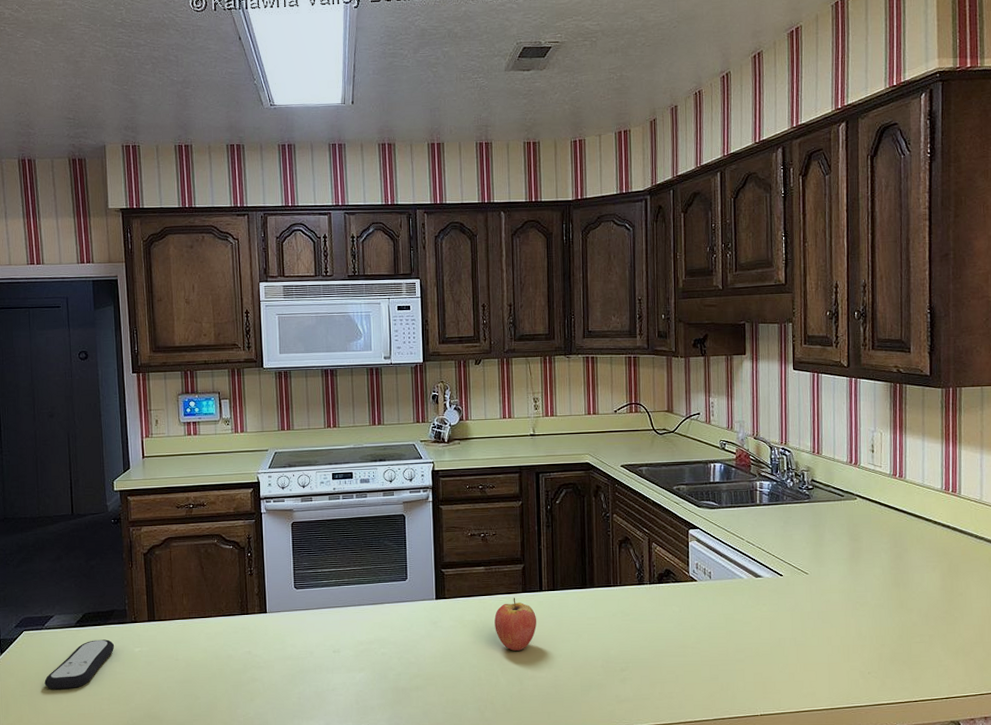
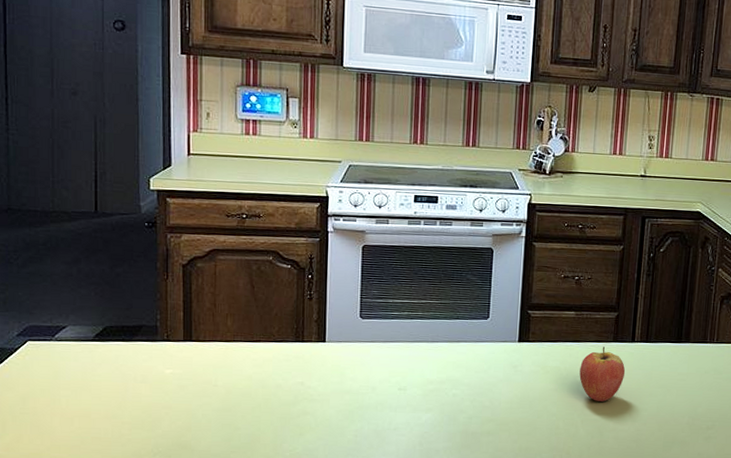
remote control: present [44,639,115,690] -> none [52,357,141,409]

